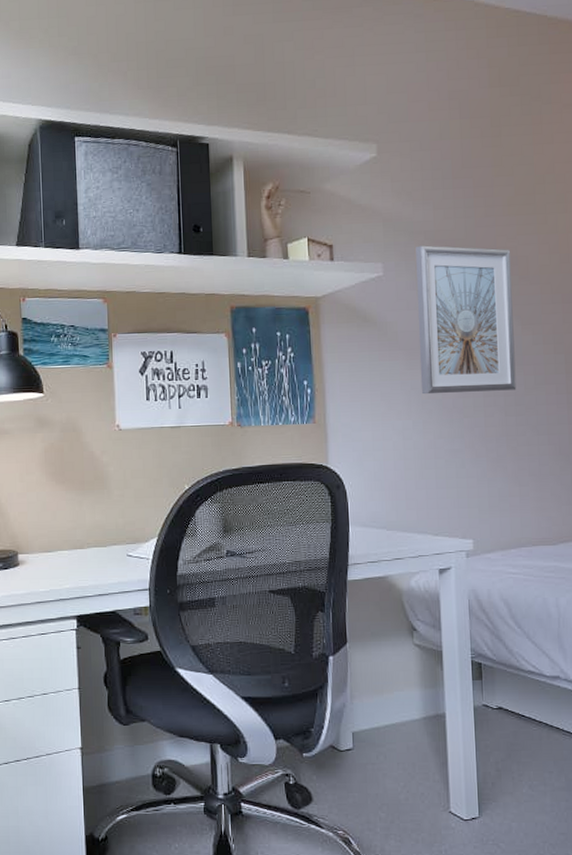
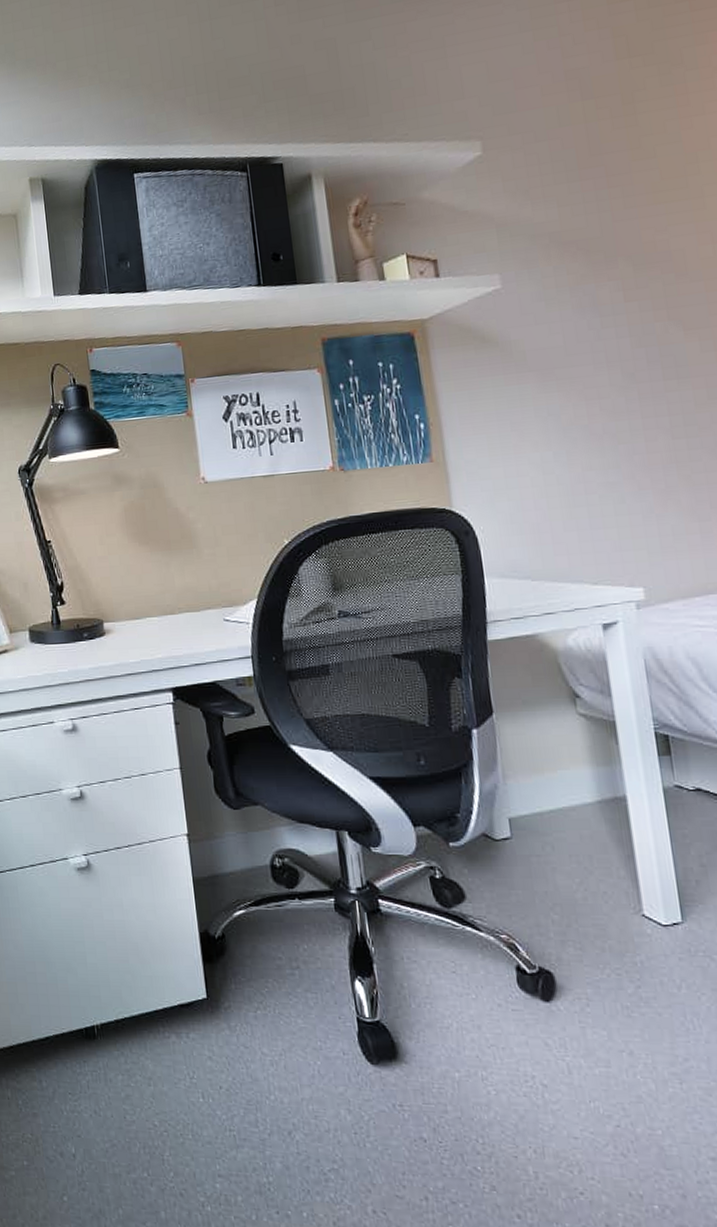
picture frame: present [416,245,517,395] -> none [539,243,684,421]

